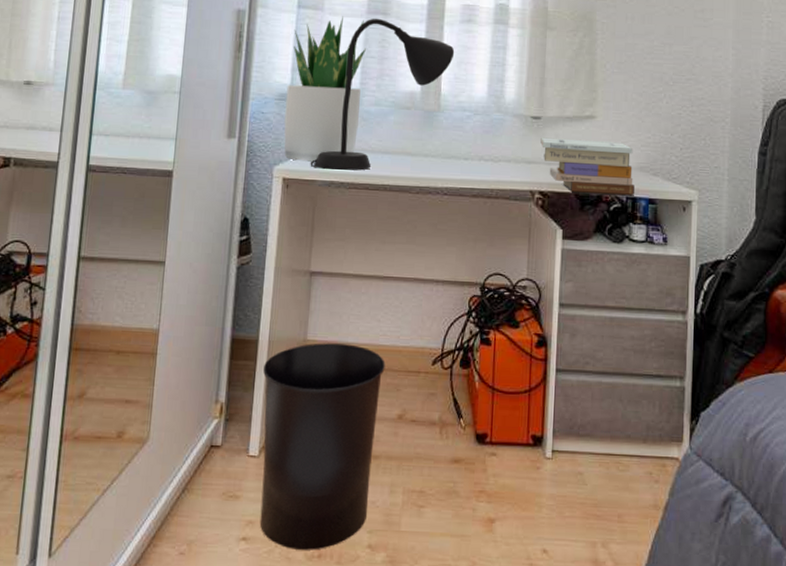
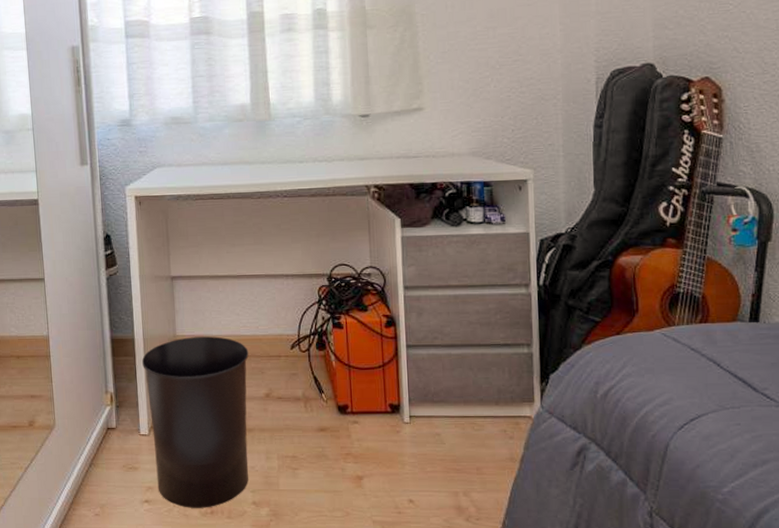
planter: present [284,16,366,162] -> none [125,40,197,180]
desk lamp: present [310,18,455,171] -> none [157,38,279,185]
books: present [540,137,634,195] -> none [371,131,468,183]

